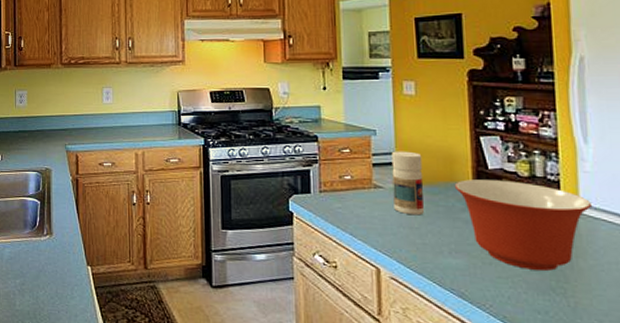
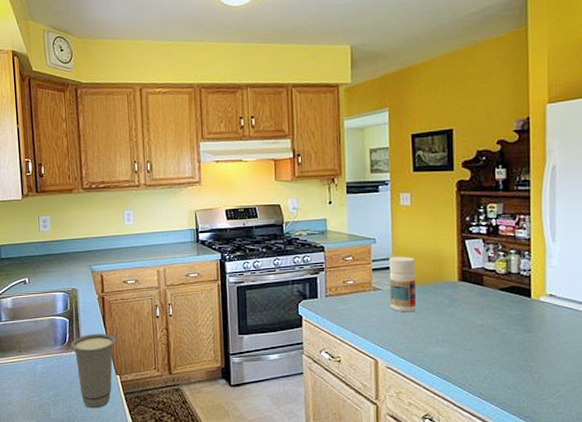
cup: none [40,218,89,302] -> present [70,333,116,408]
mixing bowl: present [454,179,591,271] -> none [442,277,555,354]

